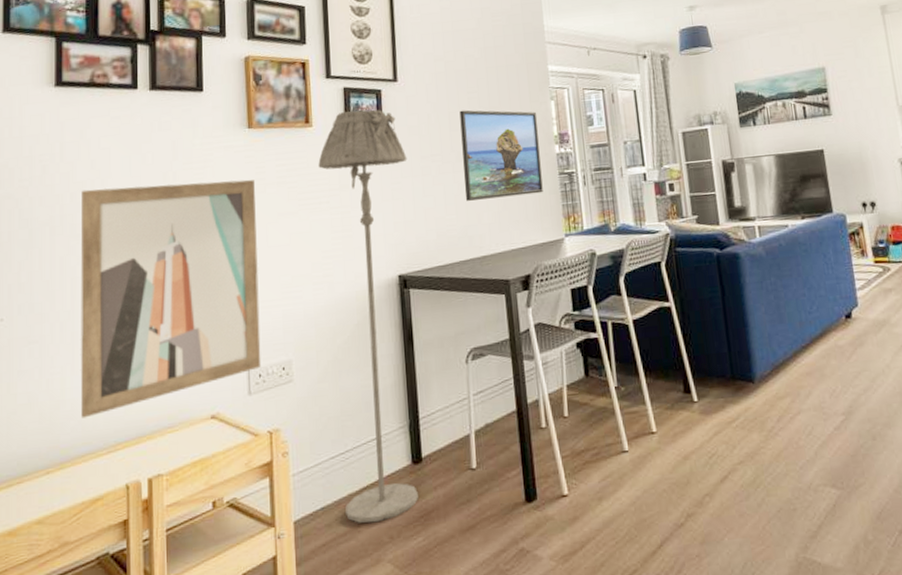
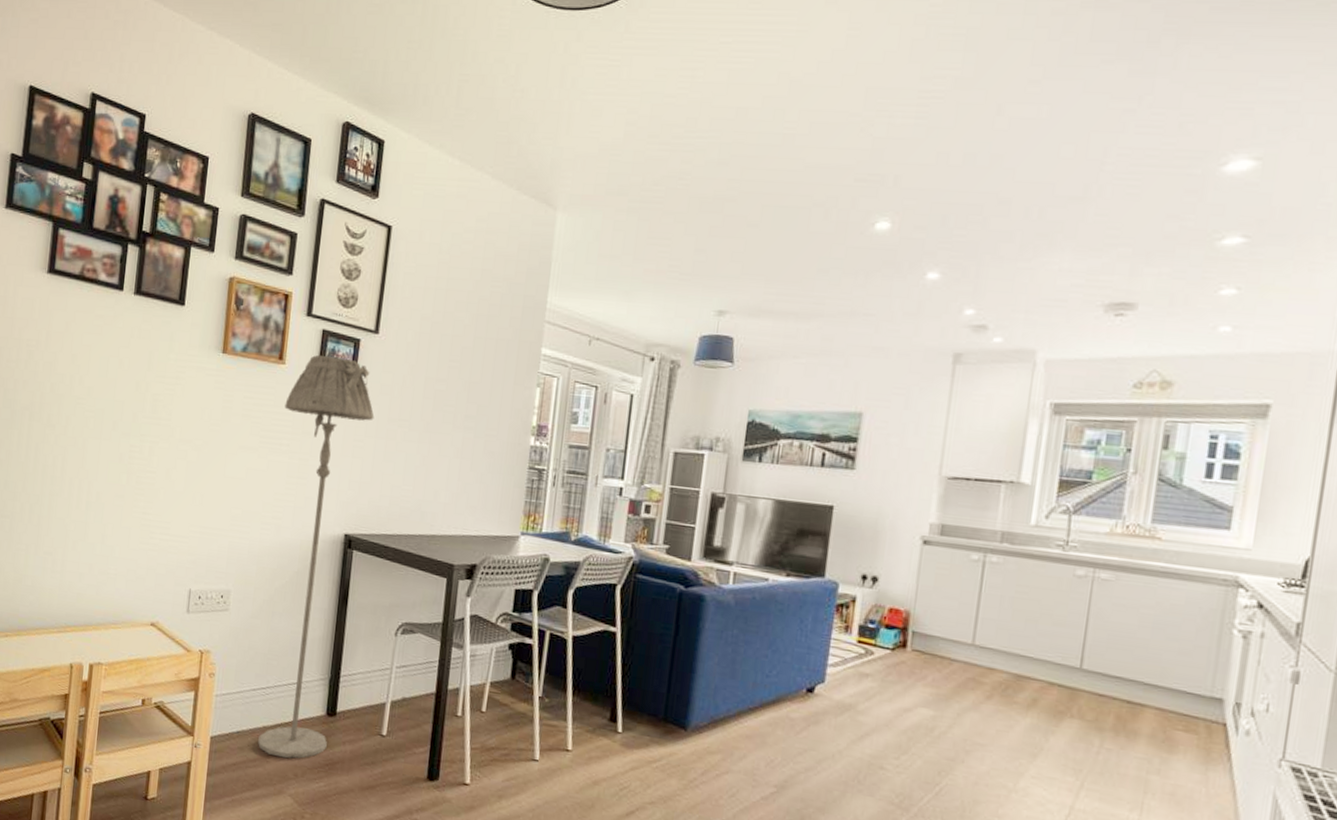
wall art: present [80,179,262,418] -> none [39,382,221,596]
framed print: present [459,110,543,201] -> none [425,378,519,484]

